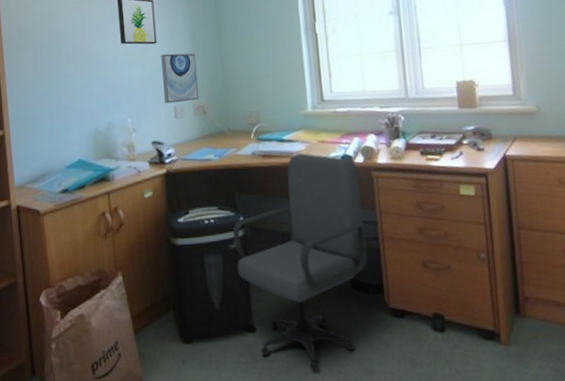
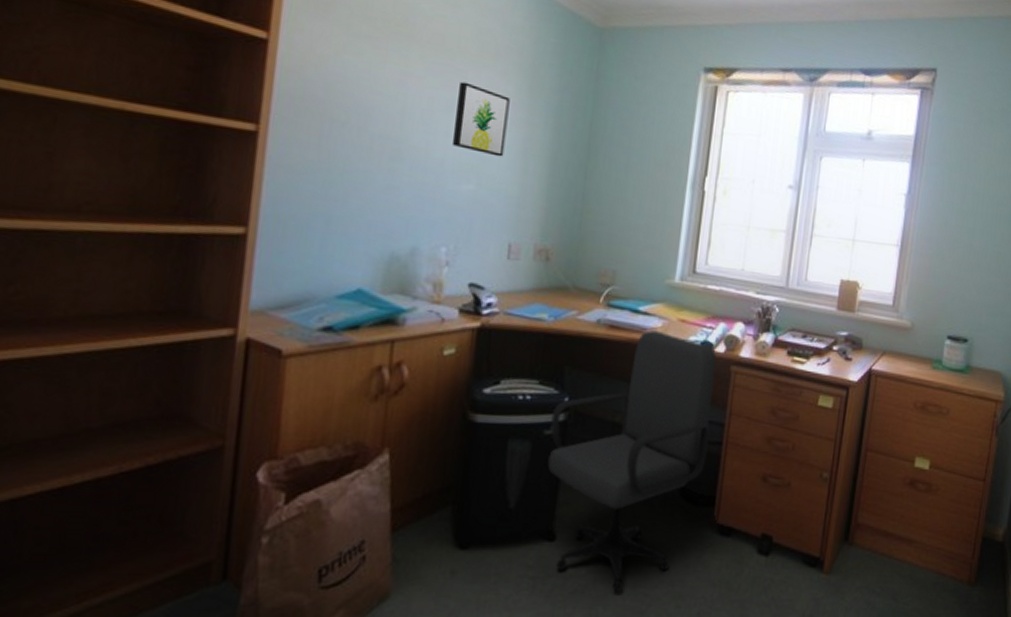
wall art: present [161,53,200,104] -> none [498,172,551,241]

